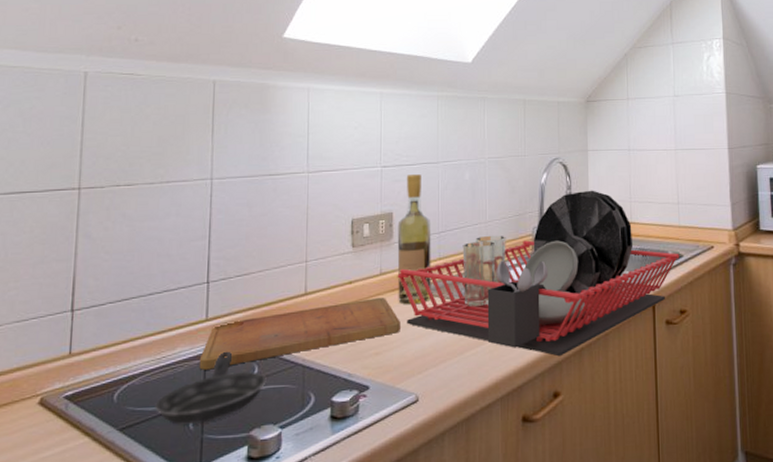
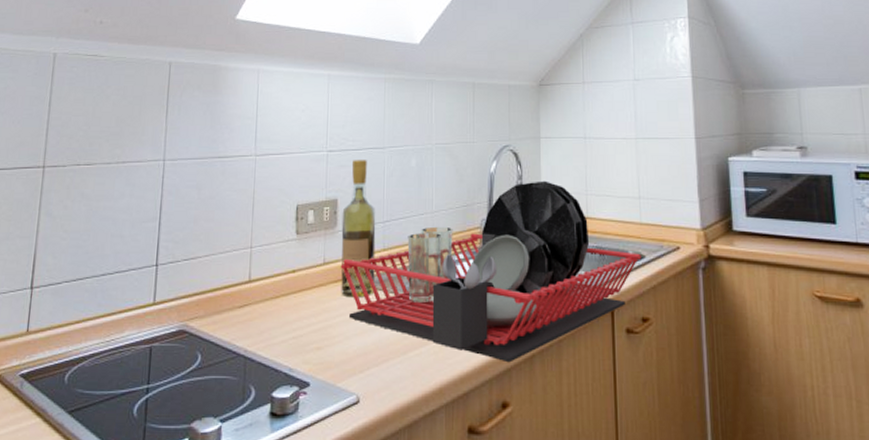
frying pan: present [155,351,267,425] -> none [102,337,209,412]
cutting board: present [199,297,400,370] -> none [145,288,343,355]

